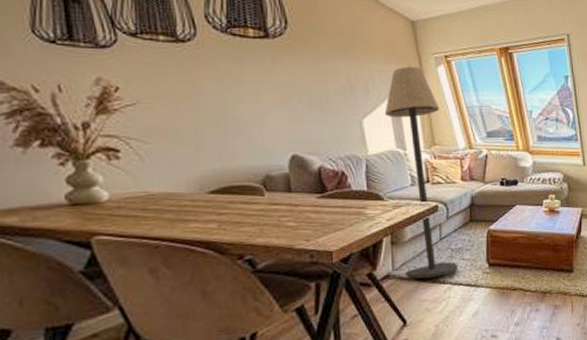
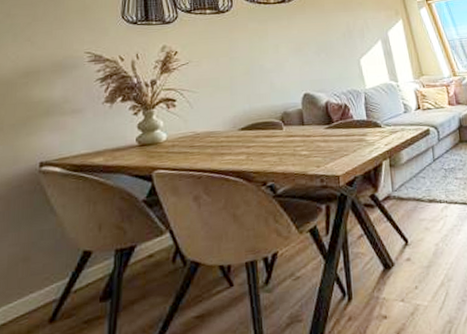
floor lamp: present [384,67,459,279] -> none [378,12,453,199]

